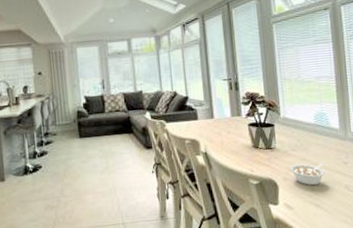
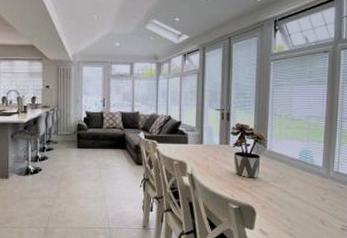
legume: present [289,164,326,186] -> none [269,195,303,216]

